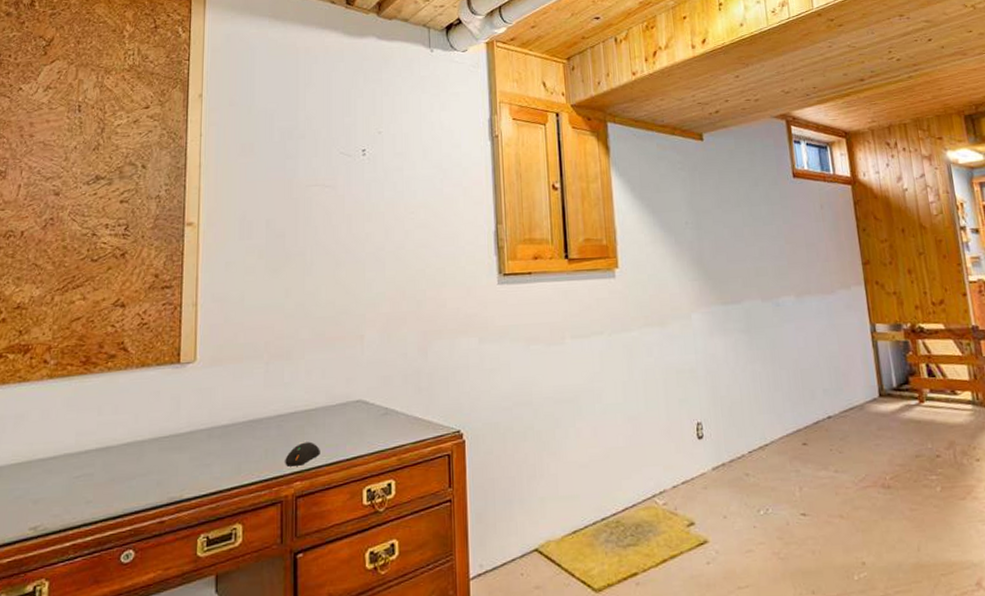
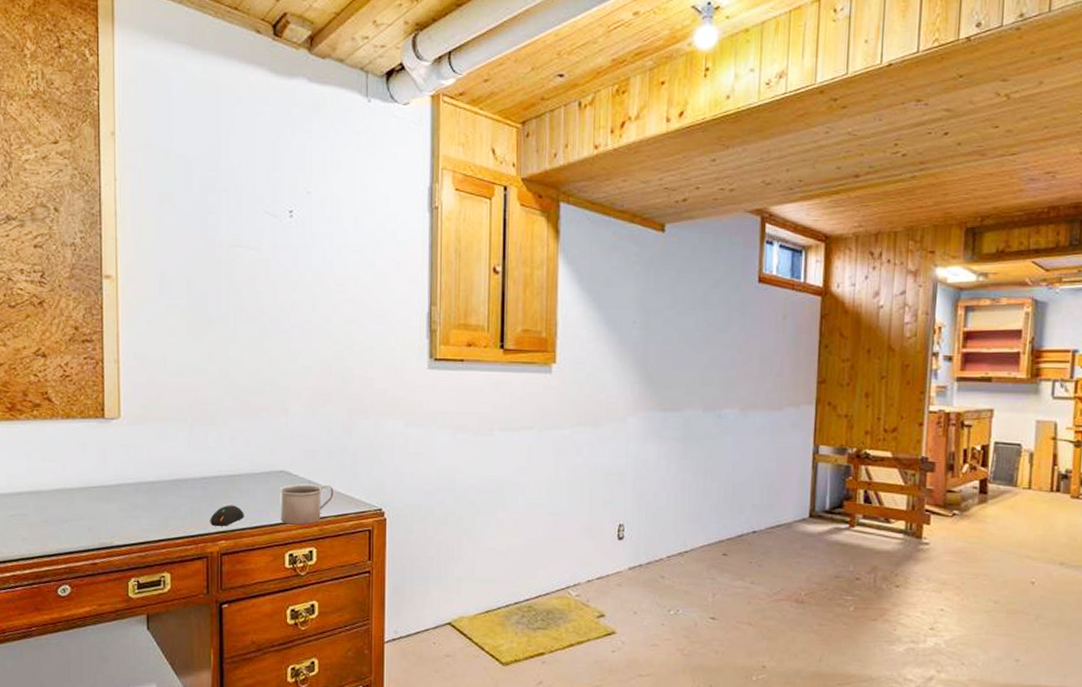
mug: none [357,410,411,458] -> present [280,485,334,526]

